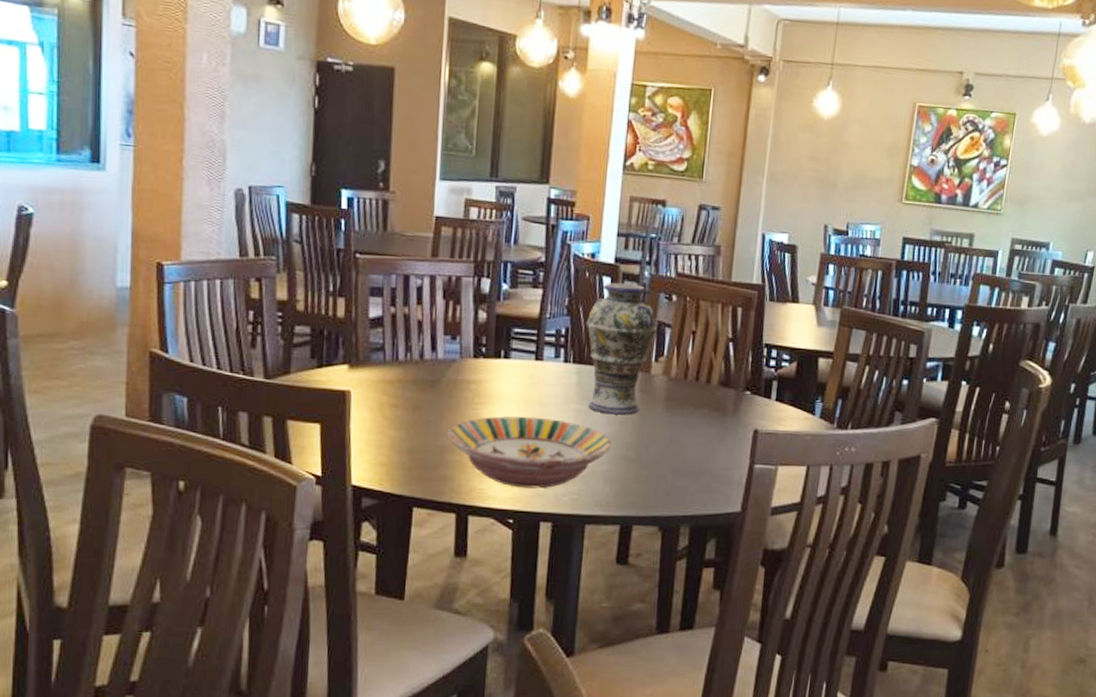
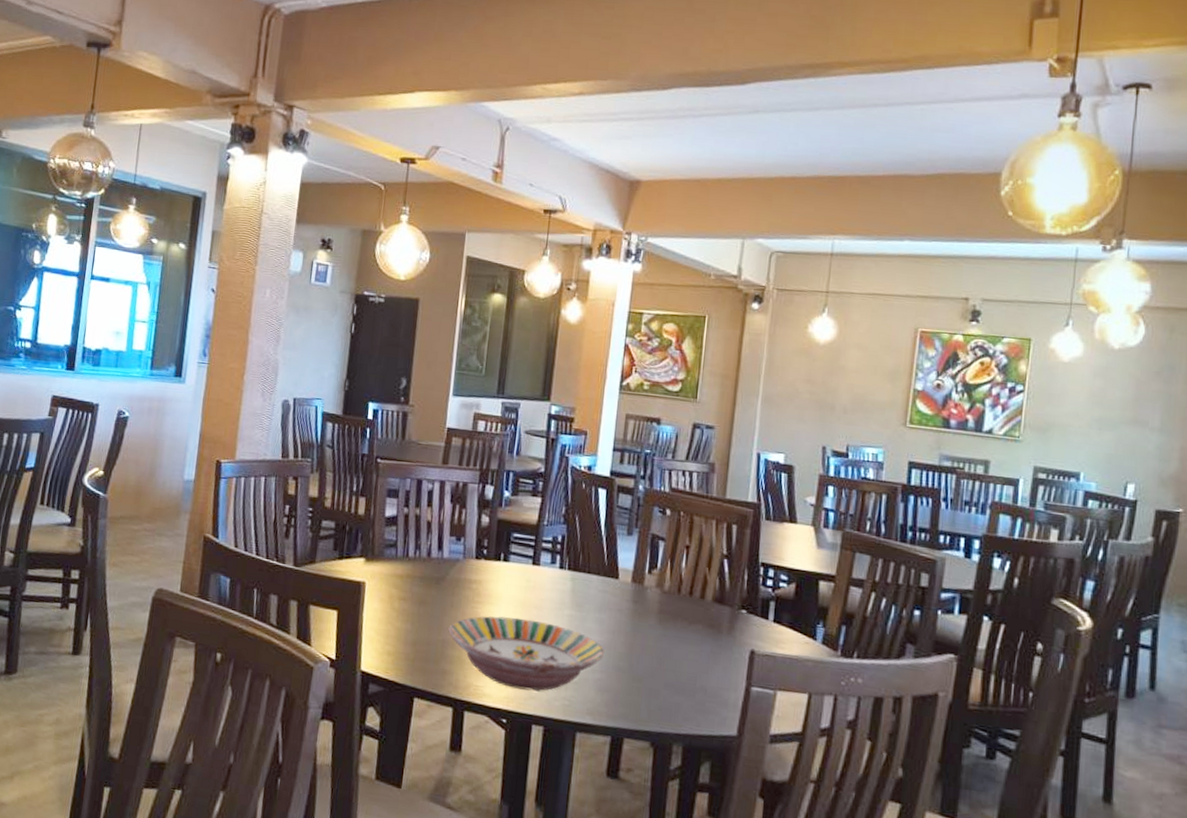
vase: present [586,283,657,415] -> none [581,494,651,625]

